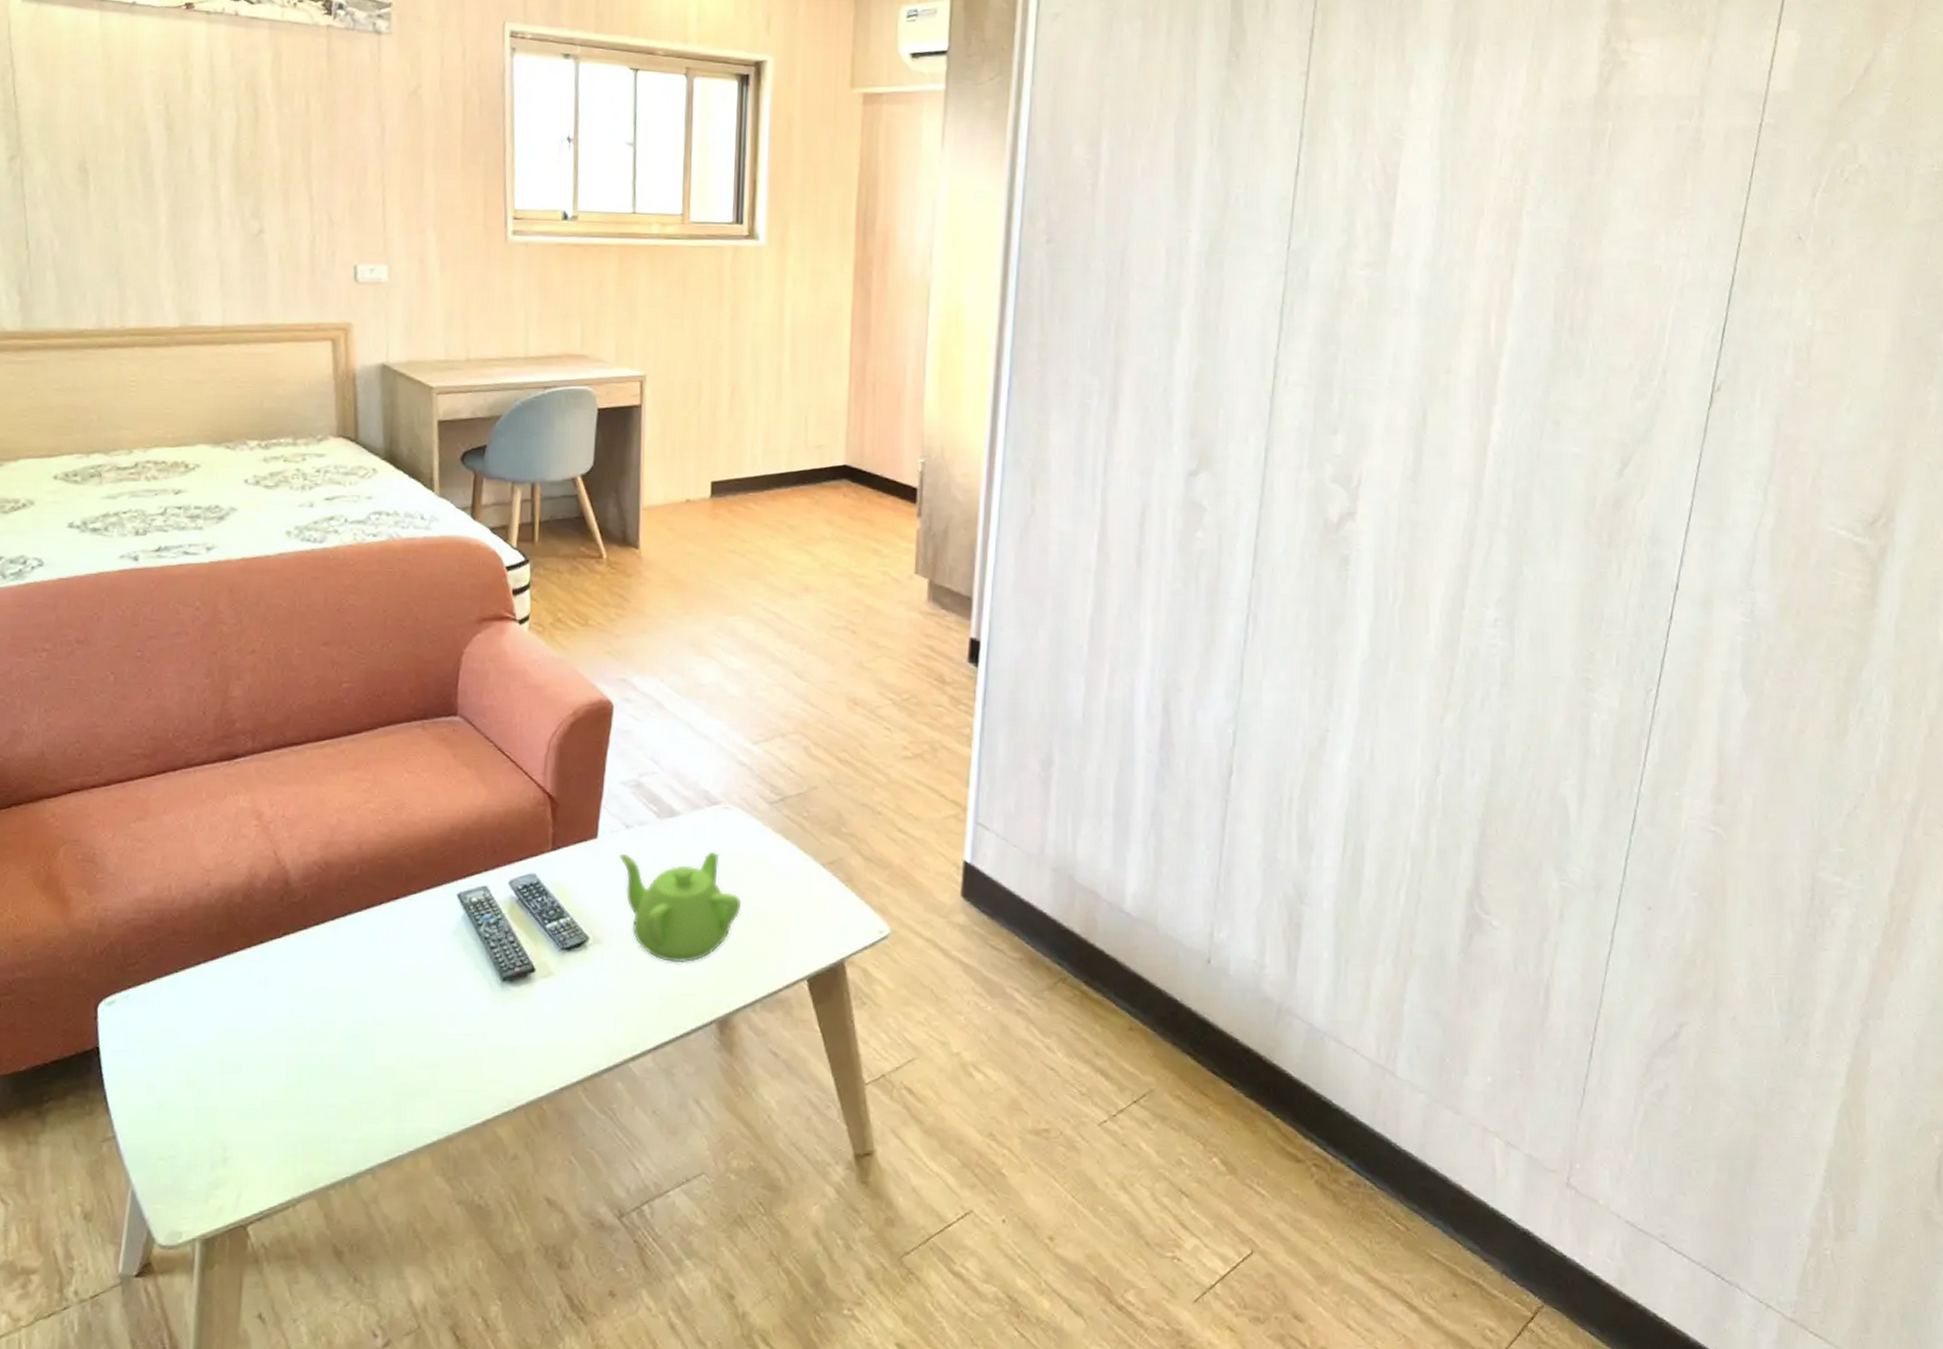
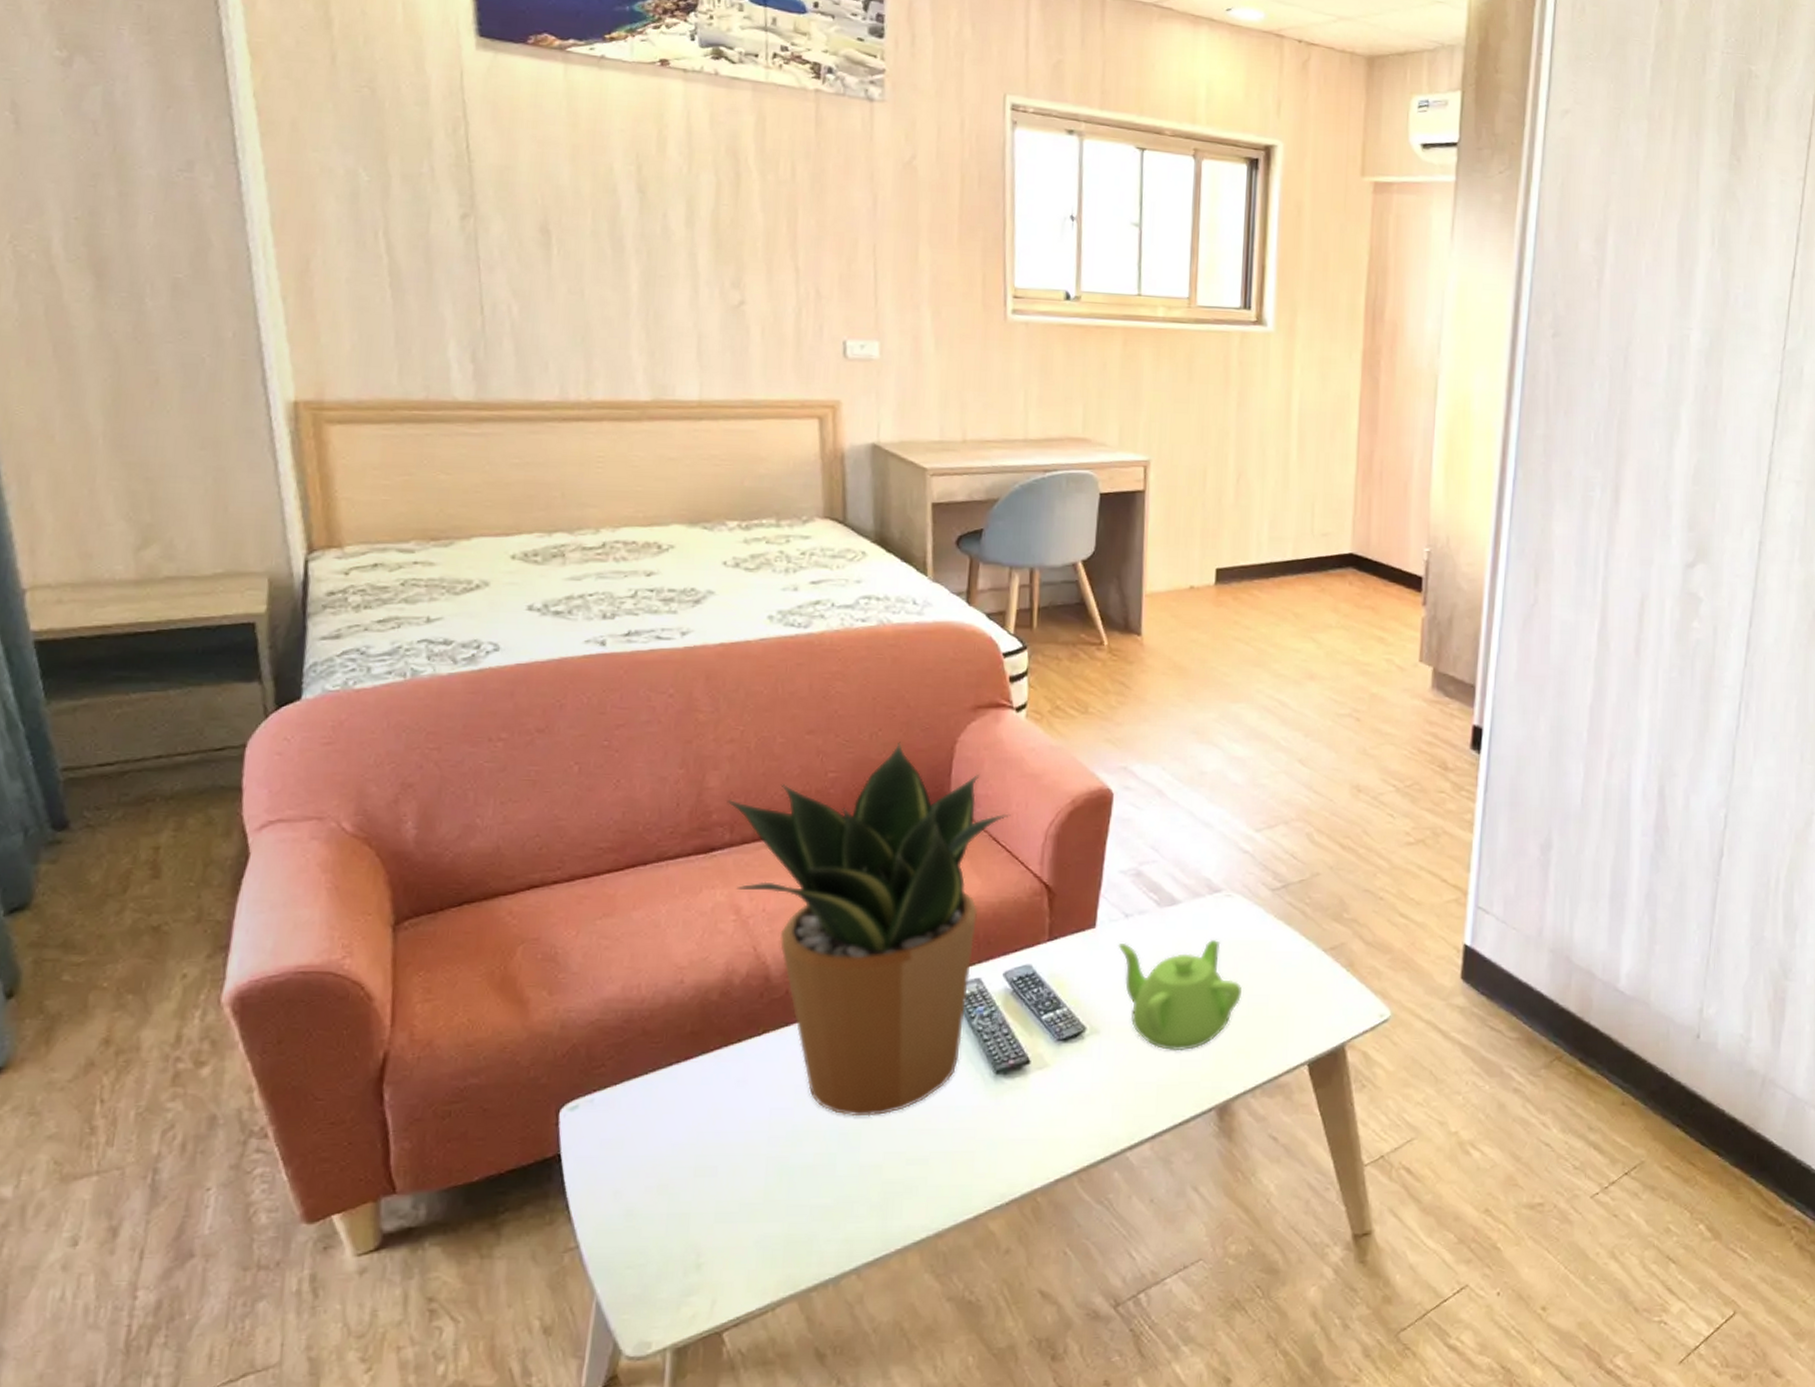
potted plant: none [249,653,515,1020] -> present [727,742,1011,1117]

